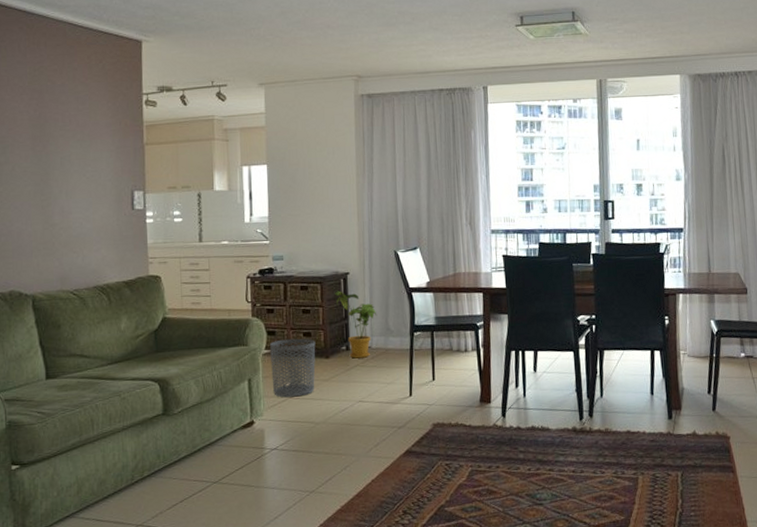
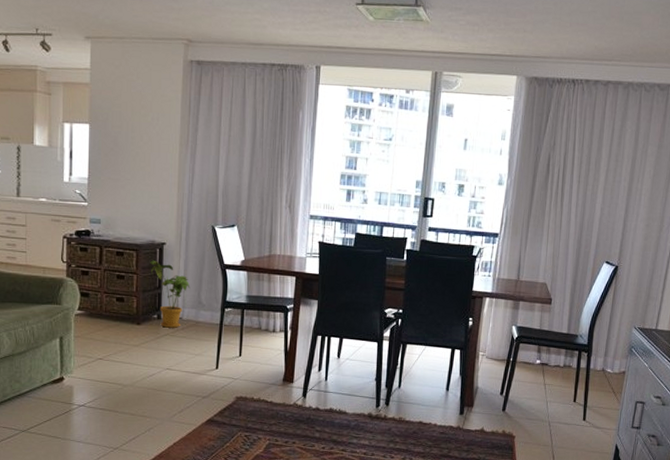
waste bin: present [270,338,316,398] -> none [83,302,128,359]

